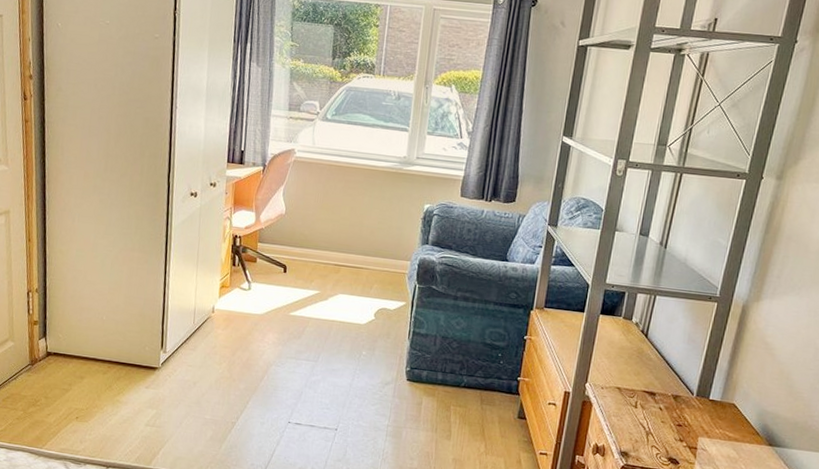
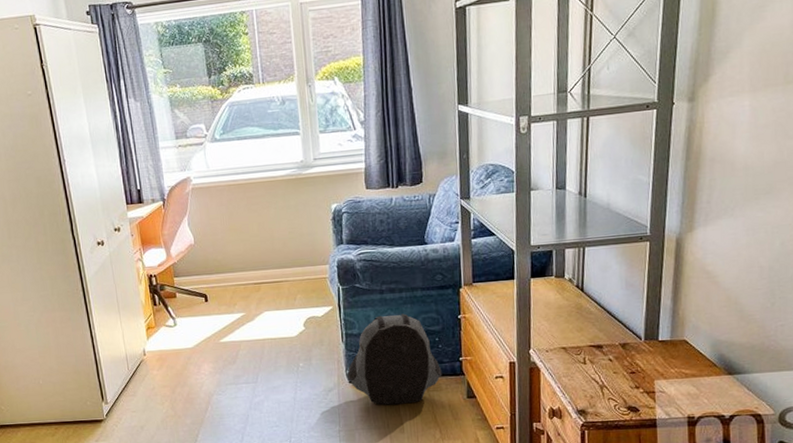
backpack: none [406,320,499,413] -> present [347,313,442,405]

